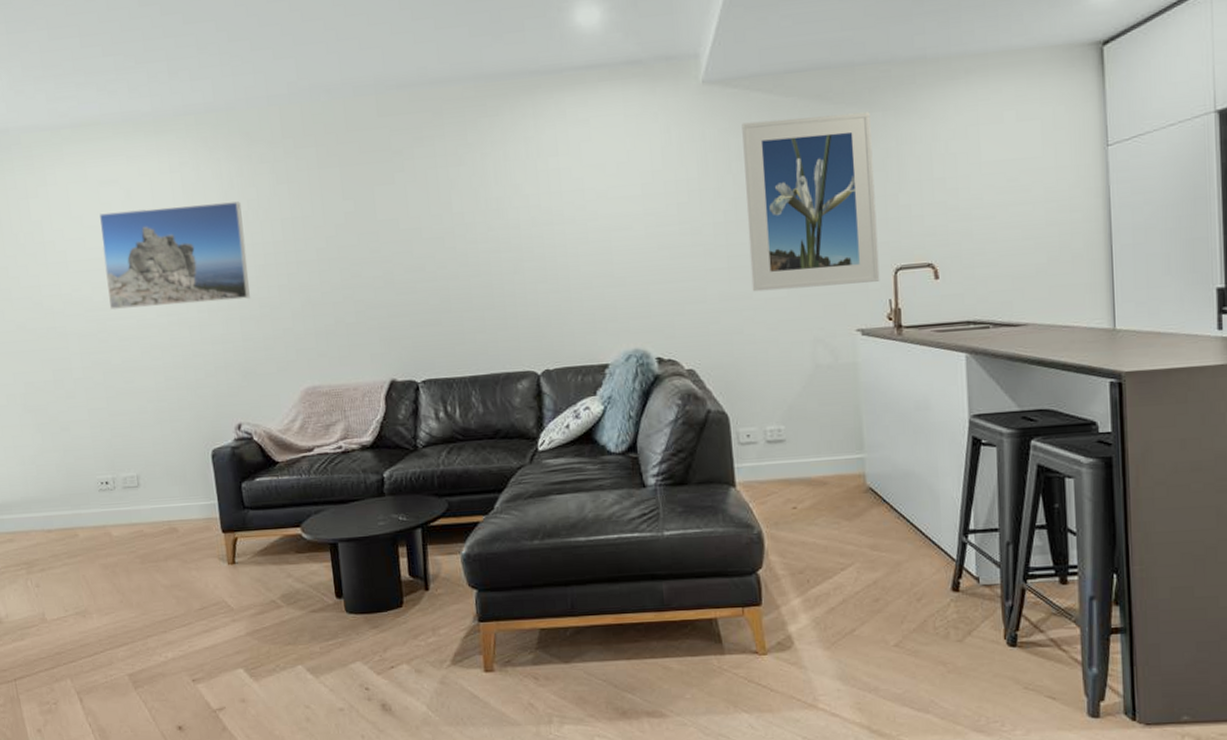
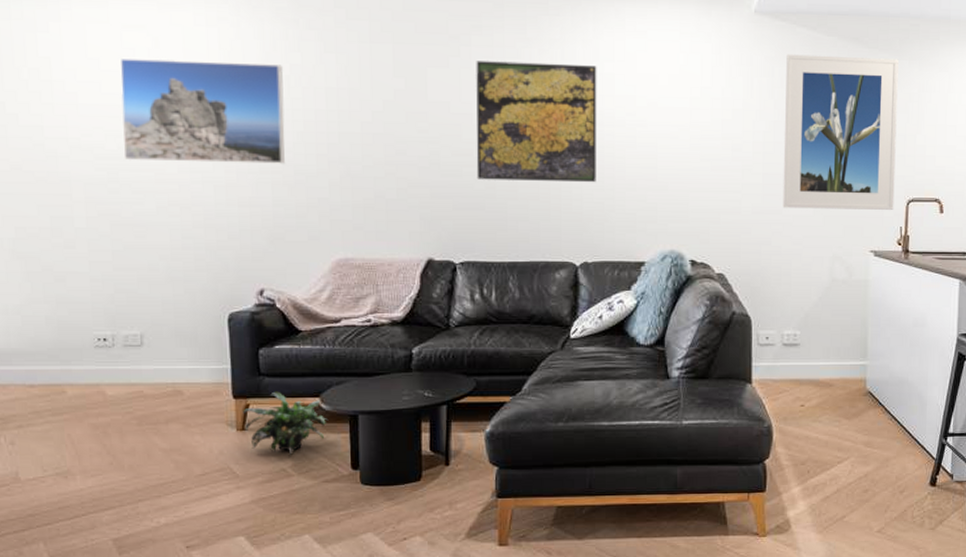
potted plant: none [232,523,311,589] -> present [243,391,329,457]
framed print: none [420,163,551,295] -> present [476,61,597,183]

